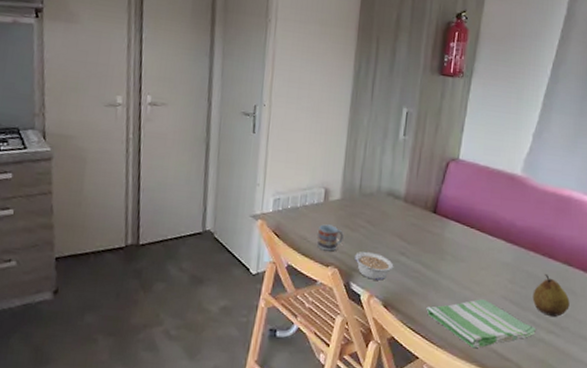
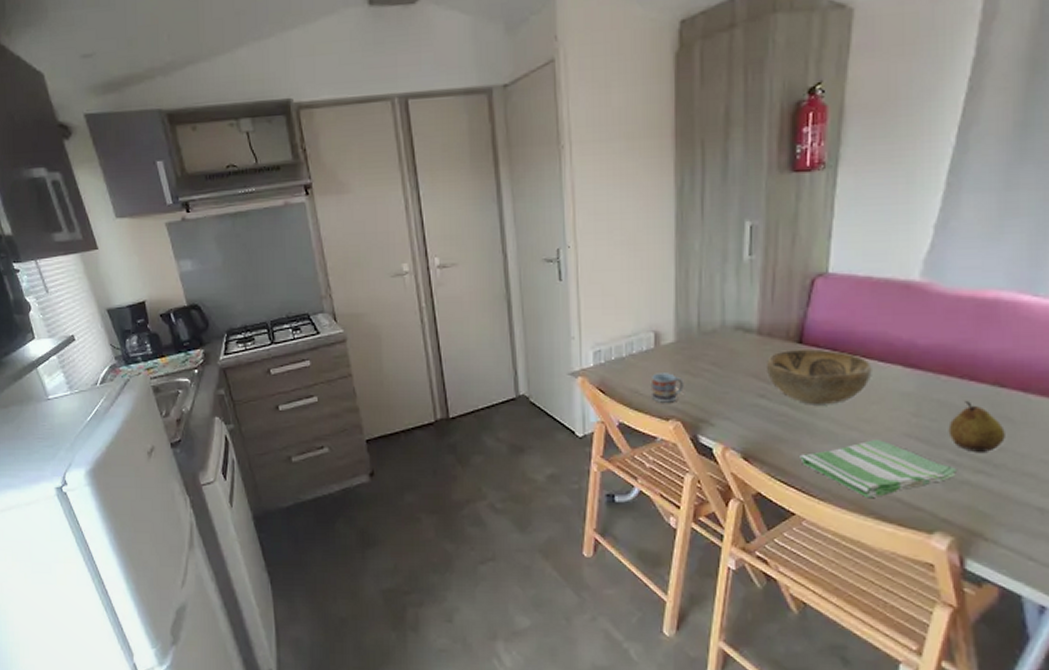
legume: present [354,251,394,281] -> none [699,398,752,430]
decorative bowl: none [408,217,484,267] -> present [767,348,872,405]

